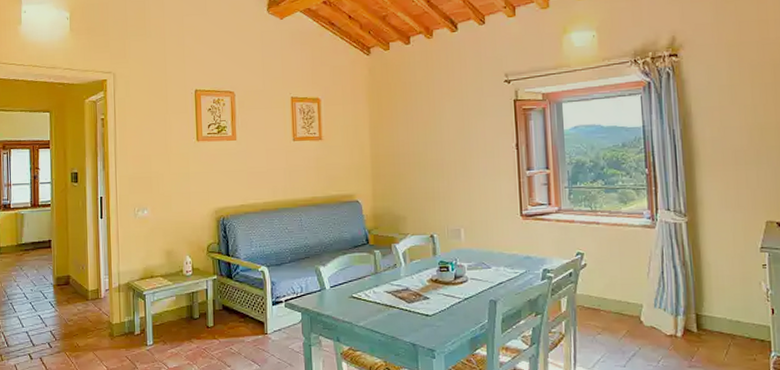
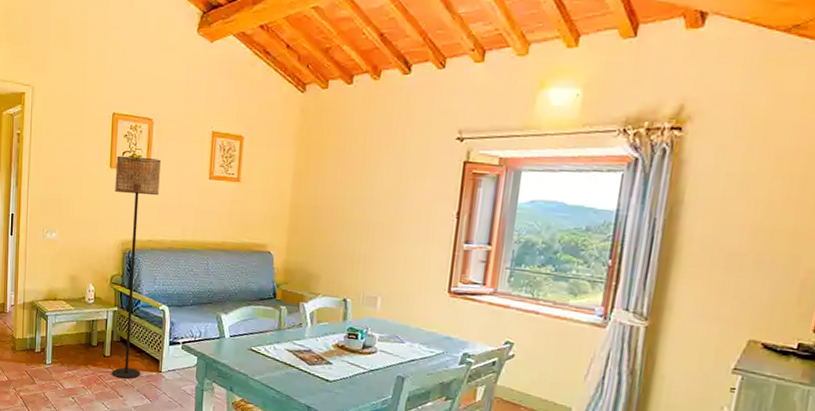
floor lamp: none [202,127,247,348] -> present [112,155,161,379]

